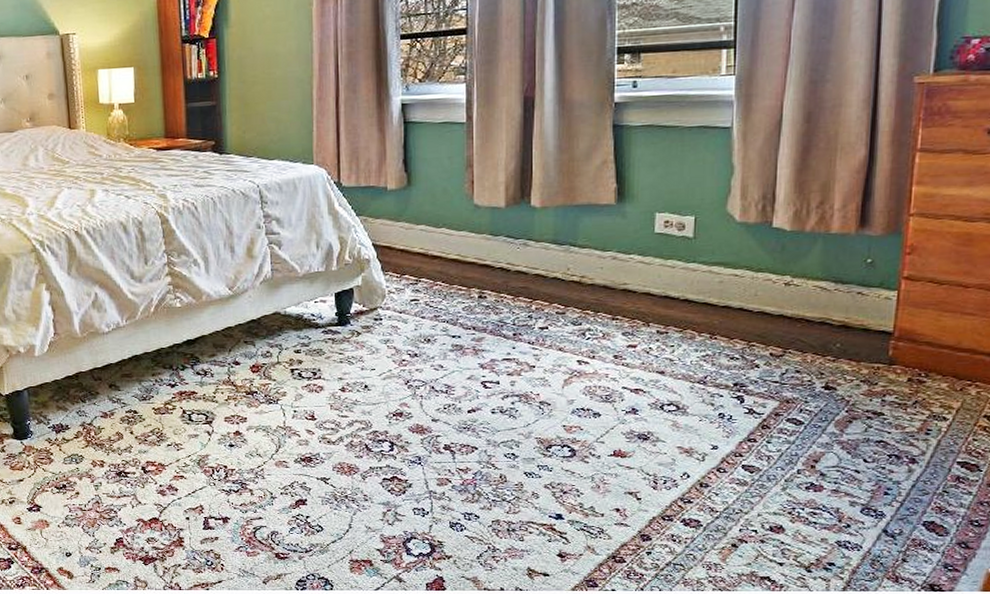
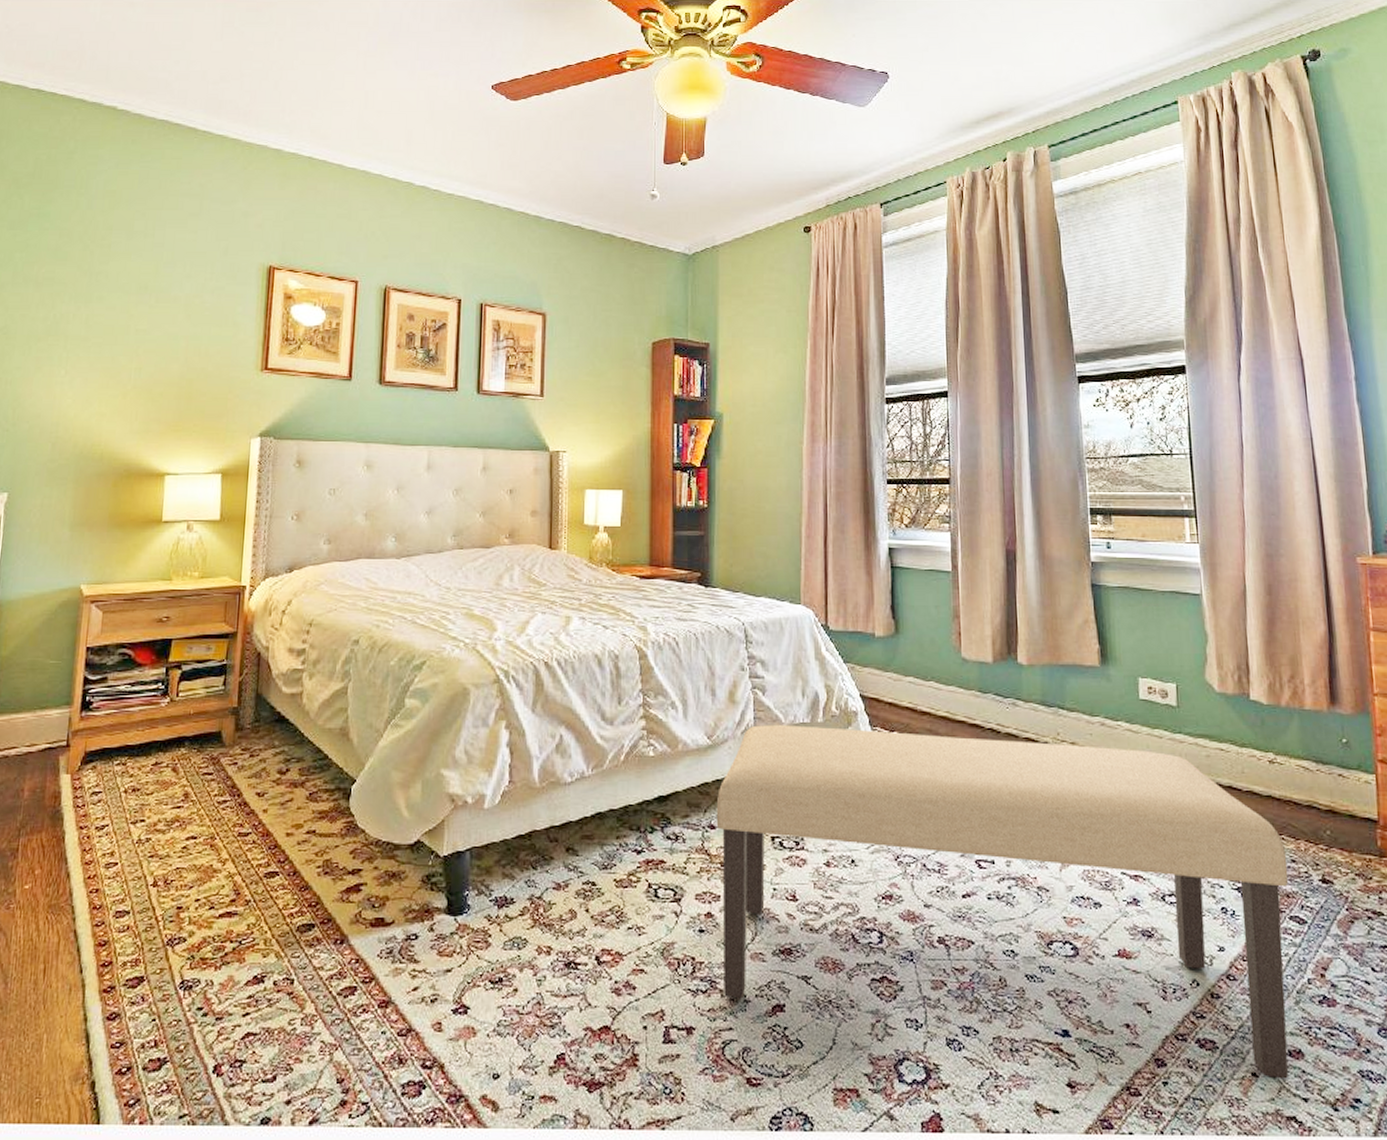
bench: none [239,274,792,549] -> present [716,725,1289,1079]

